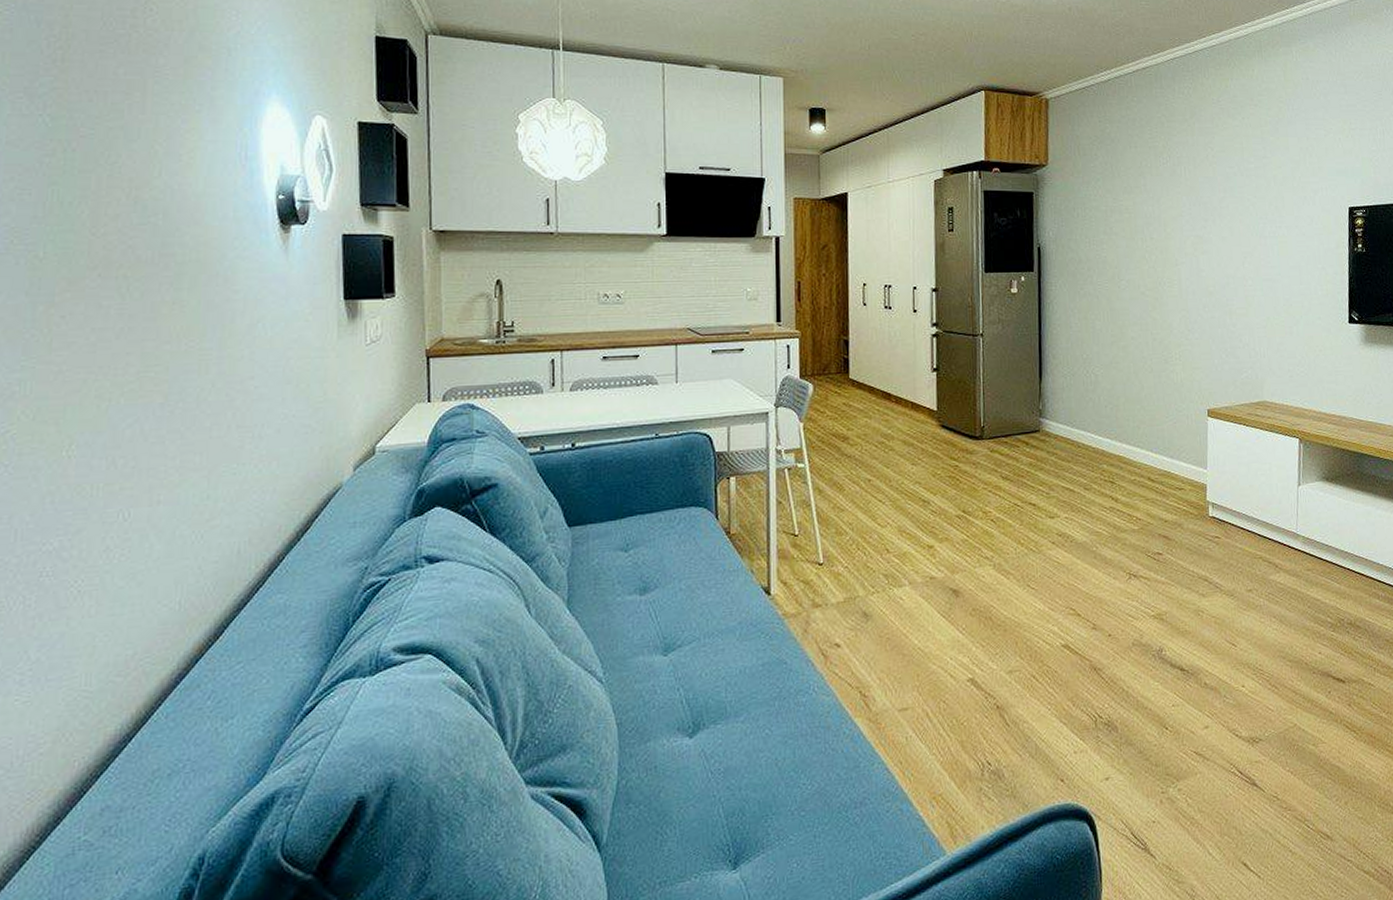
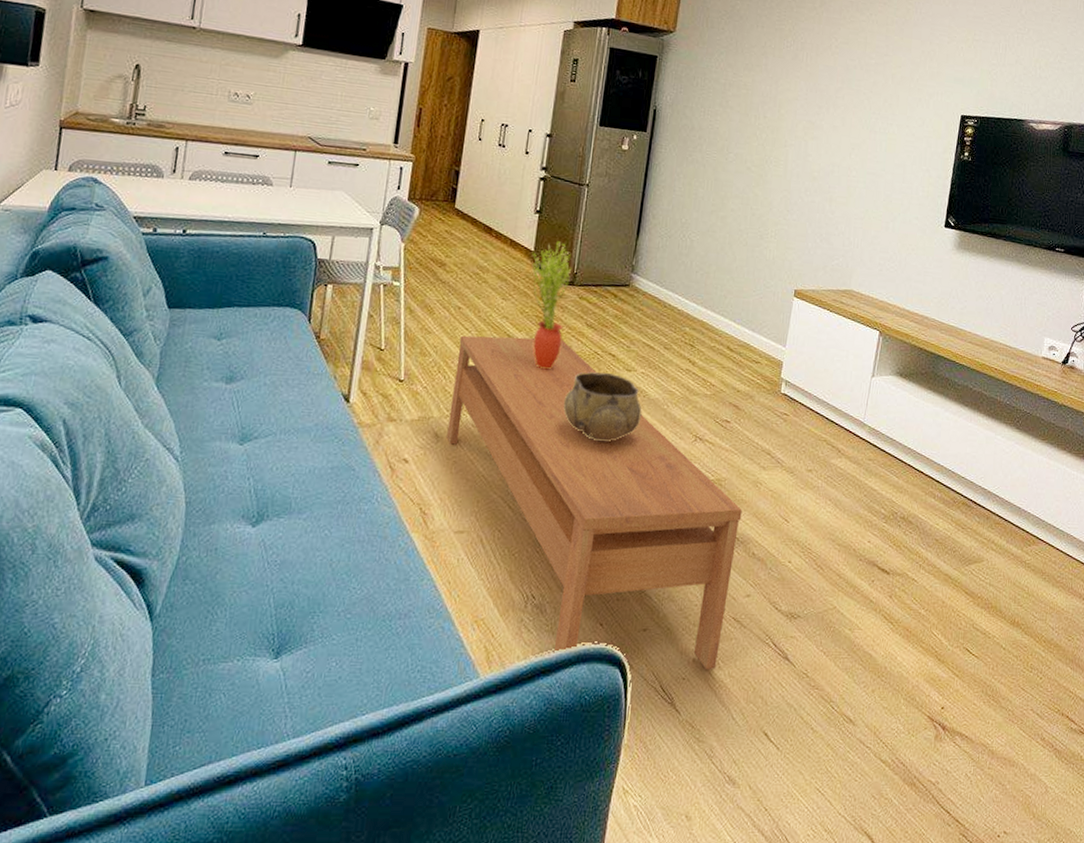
coffee table: none [874,496,1188,818] -> present [446,335,742,670]
potted plant: none [936,396,980,530] -> present [531,241,572,370]
decorative bowl: none [990,523,1072,595] -> present [563,372,642,442]

